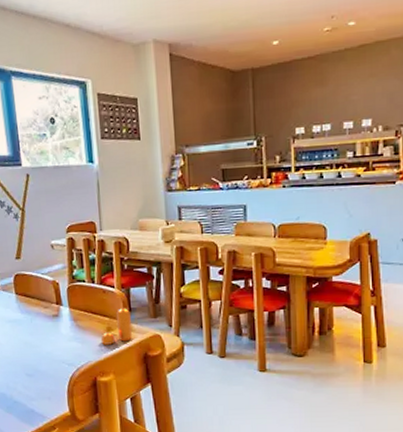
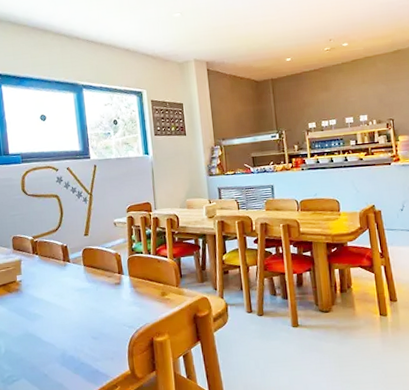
pepper shaker: present [100,308,132,345] -> none [156,275,183,308]

